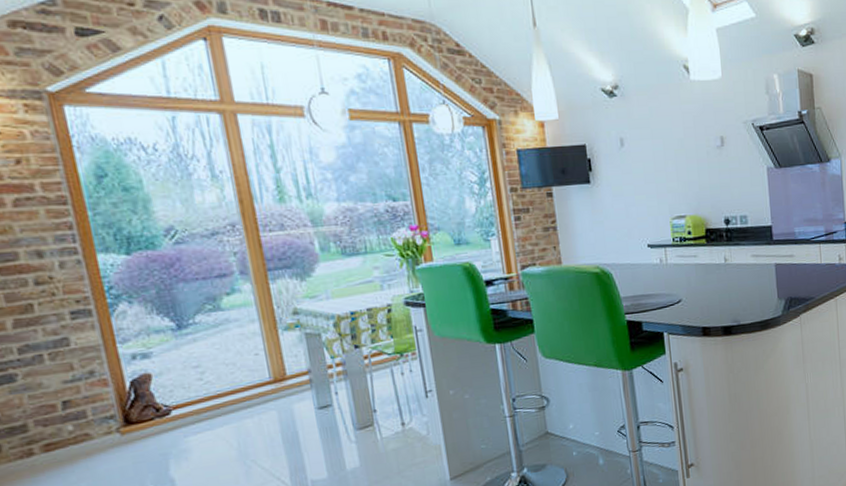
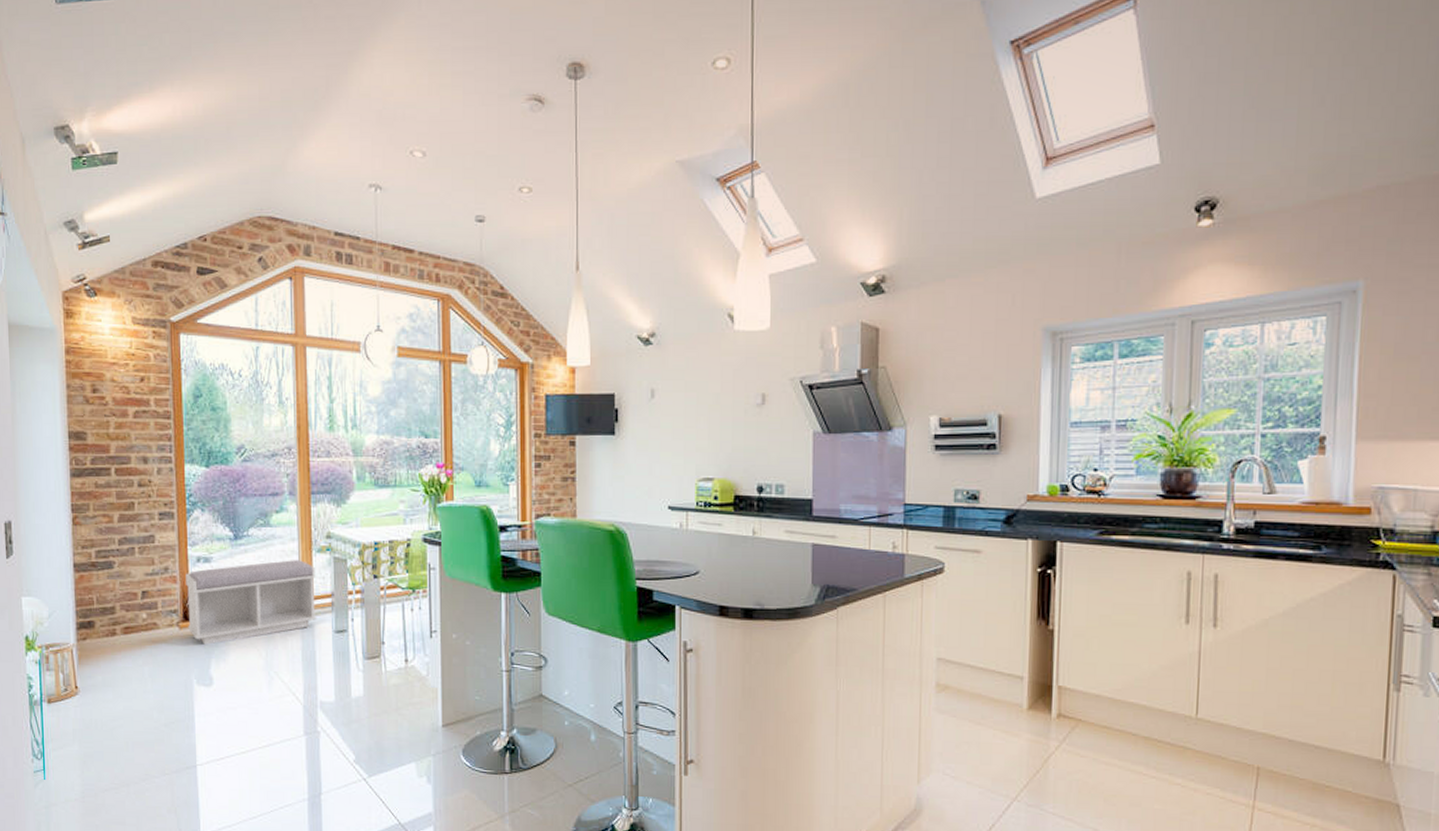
bench: none [119,341,294,447] -> present [186,560,317,645]

